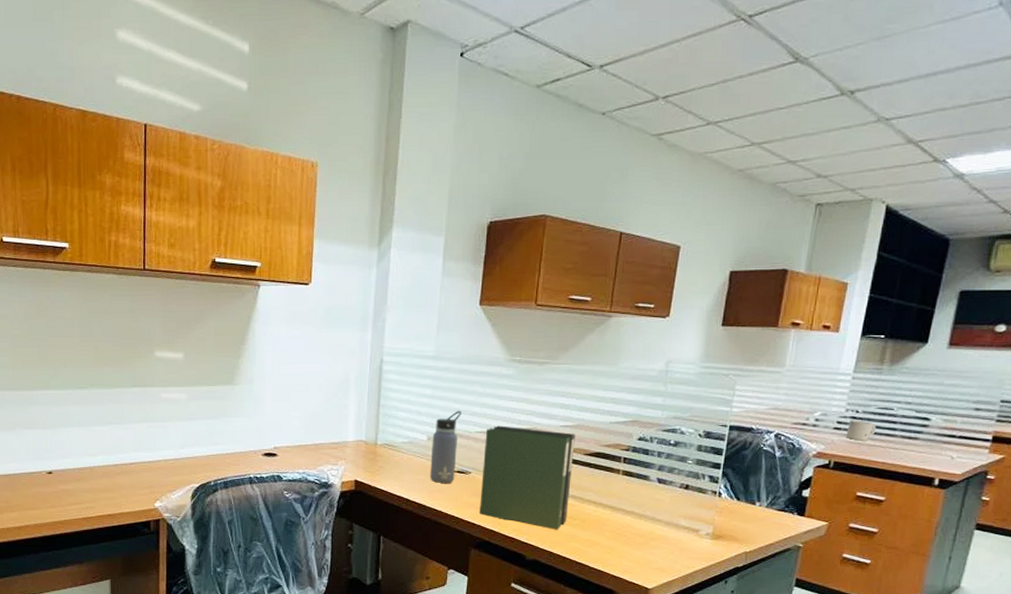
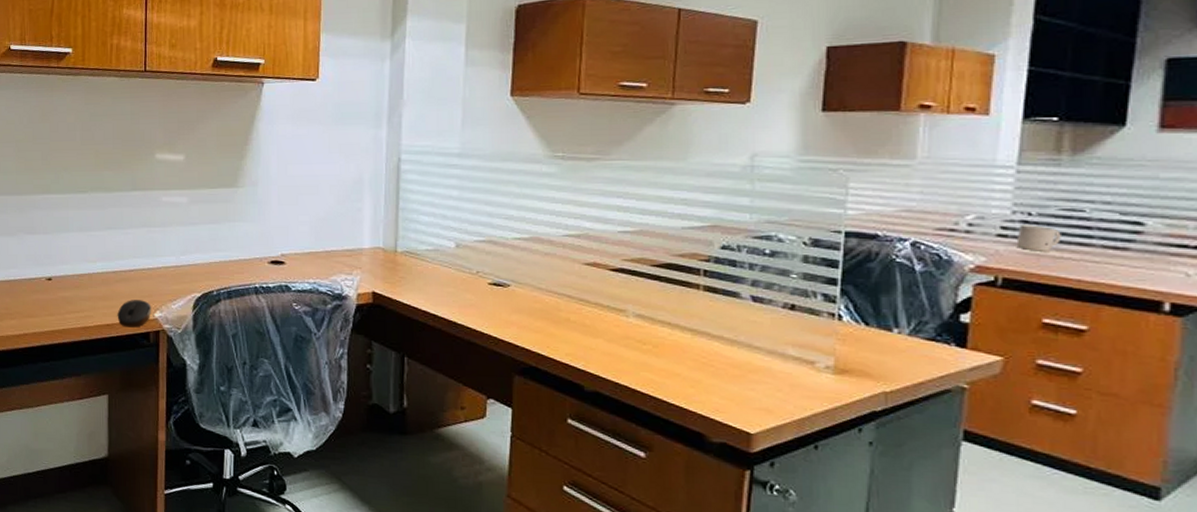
computer mouse: none [118,491,152,517] -> present [117,300,152,328]
water bottle: present [430,410,463,483] -> none [460,213,496,297]
binder: present [479,425,575,530] -> none [522,231,639,356]

